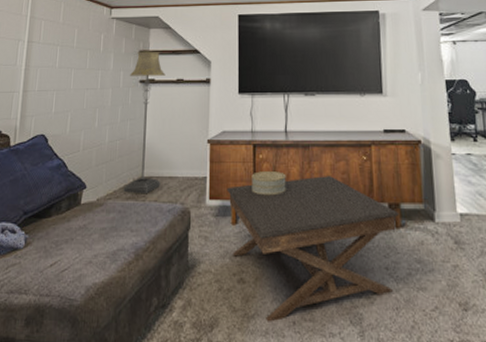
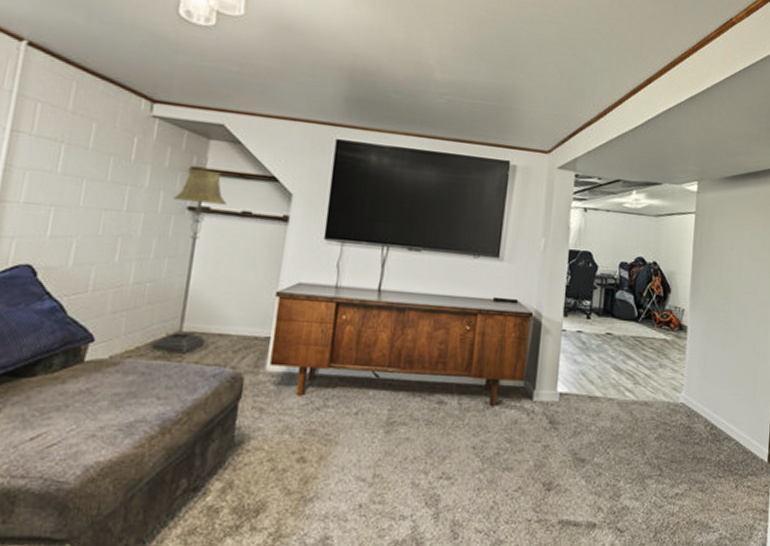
coffee table: present [226,176,399,322] -> none [294,344,497,506]
decorative box: present [251,171,286,196] -> none [327,335,373,364]

